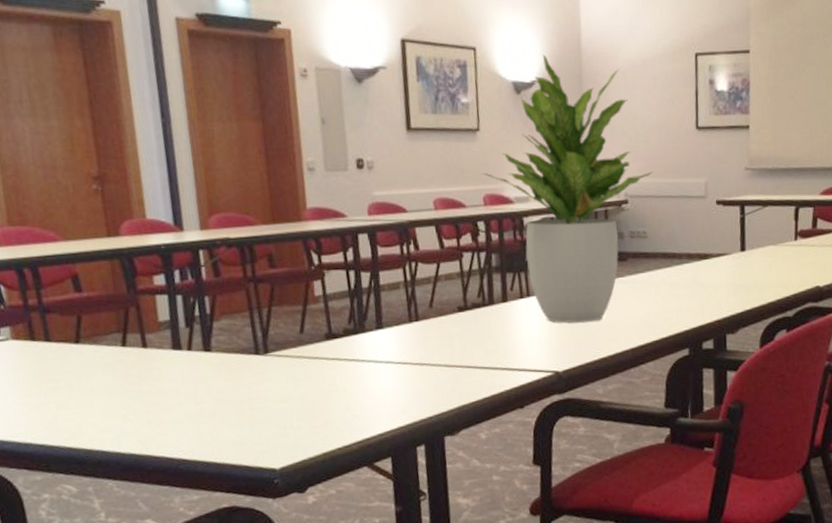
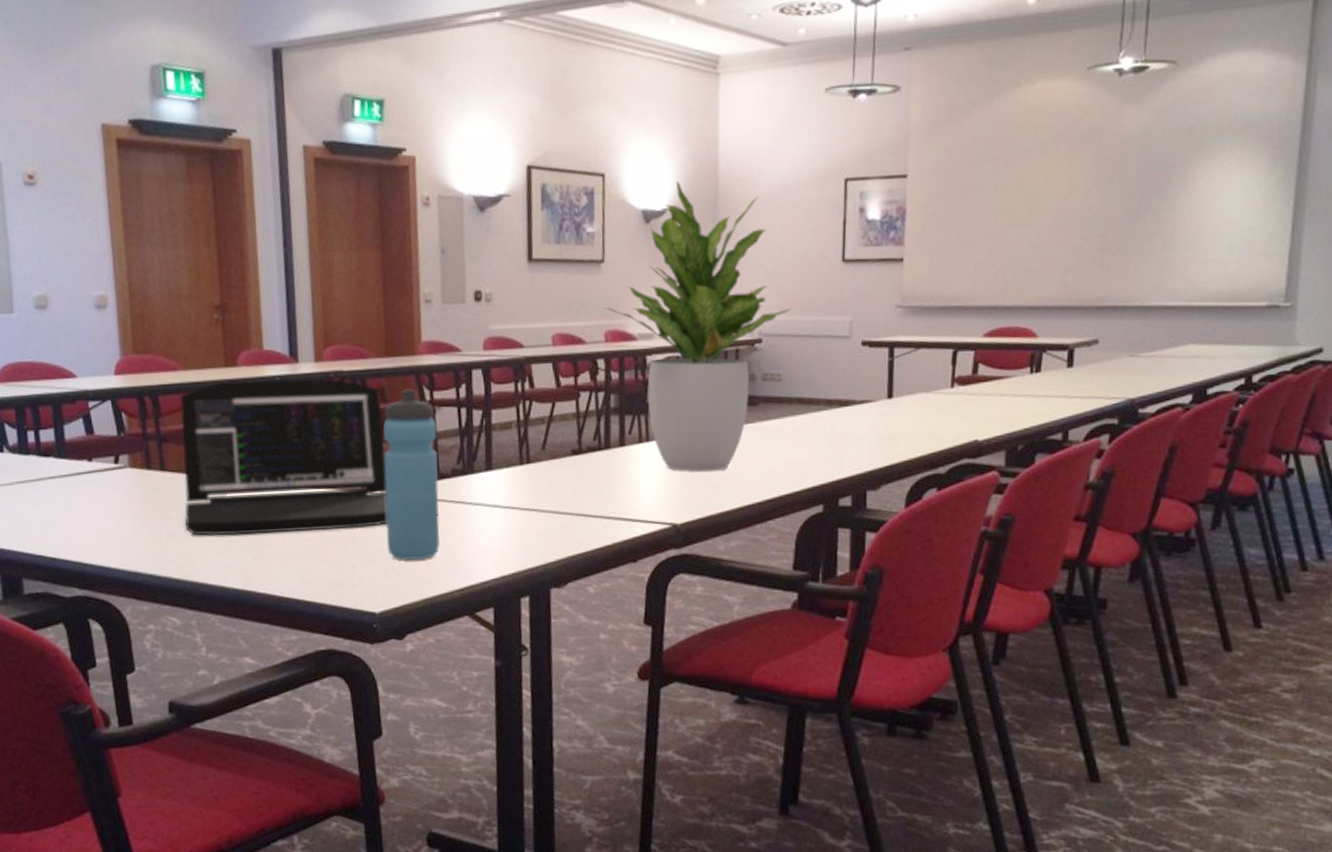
laptop: none [61,246,283,404] -> present [180,378,388,536]
water bottle: none [273,254,337,417] -> present [383,389,441,561]

